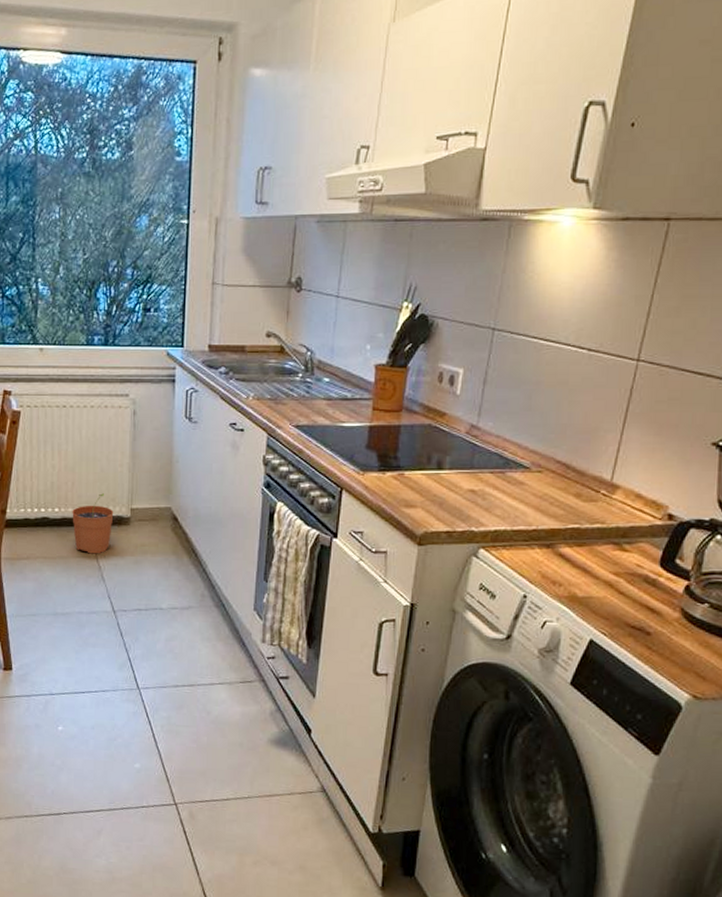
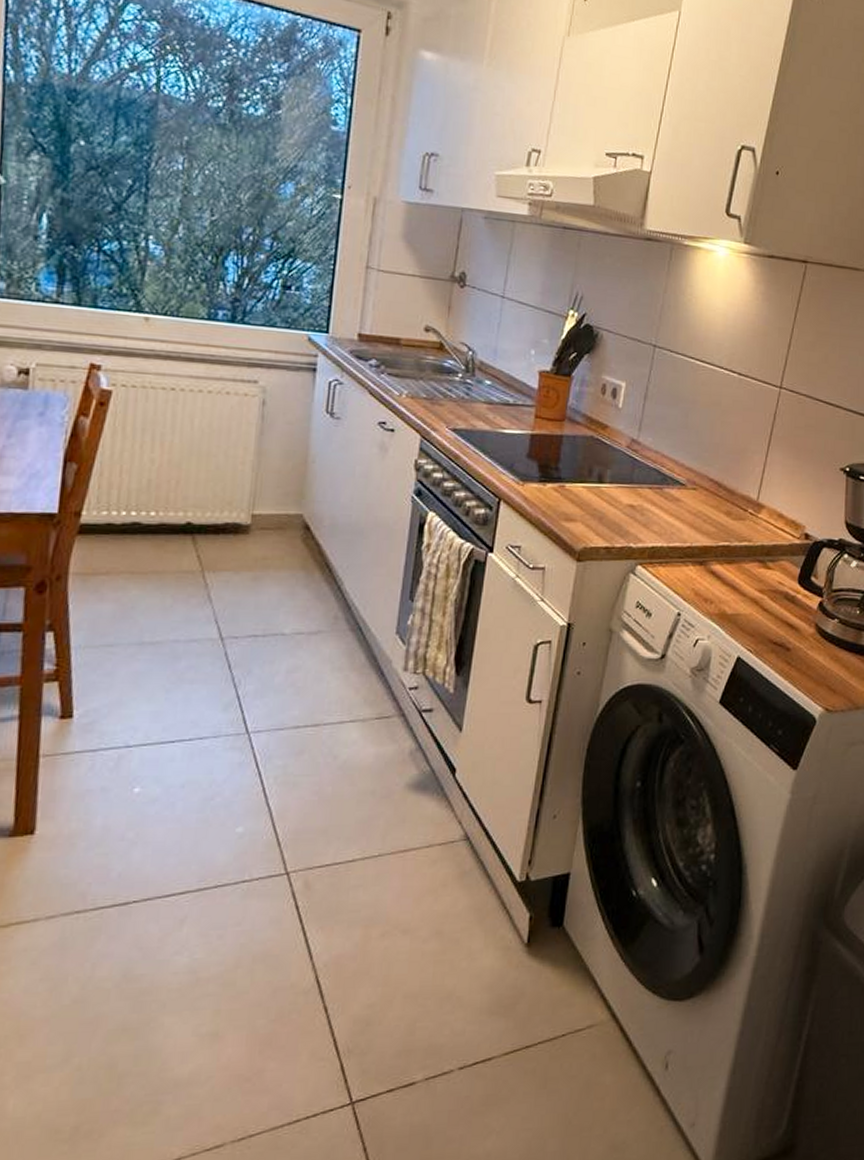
plant pot: present [72,493,114,554] -> none [173,495,230,569]

